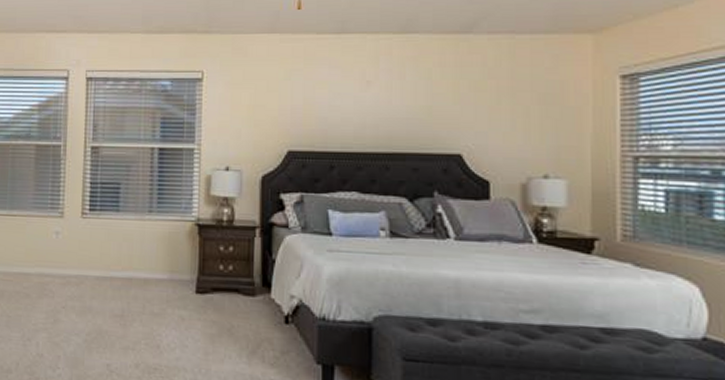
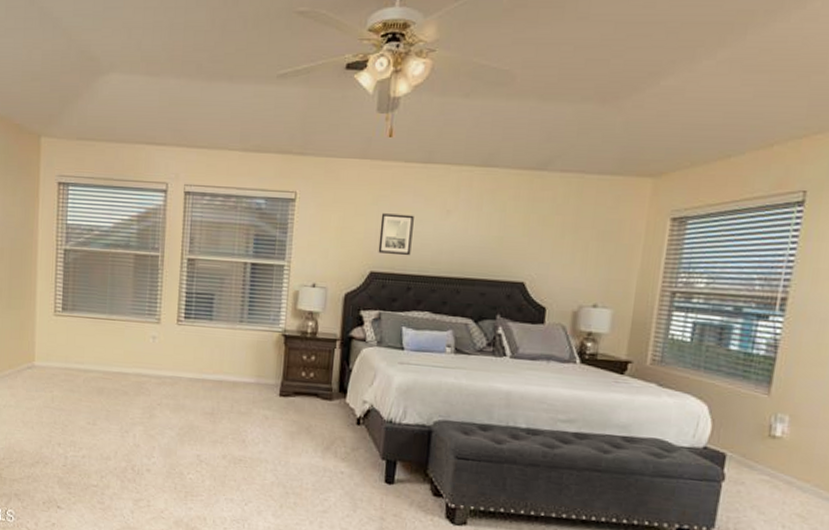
wall art: none [295,88,331,132] -> present [378,213,414,256]

